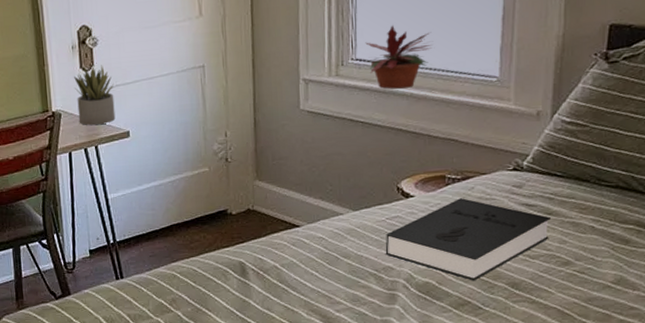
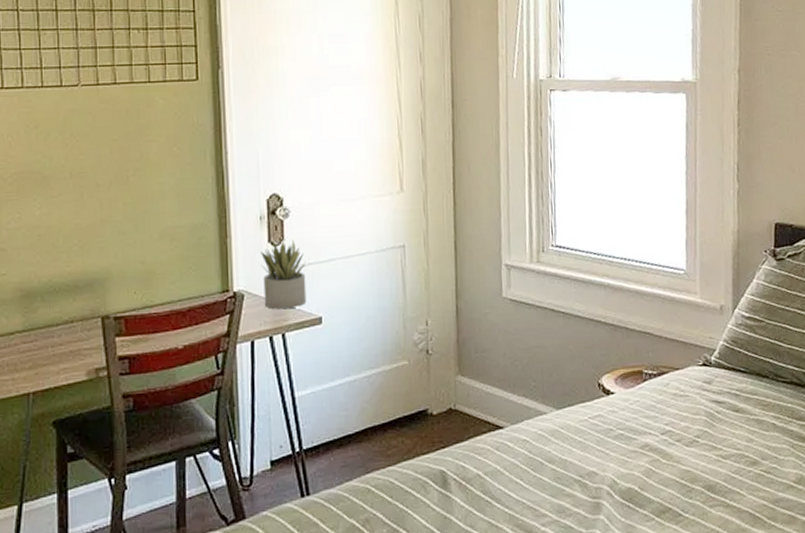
potted plant: present [365,25,432,90] -> none [564,213,626,280]
booklet: present [385,198,551,281] -> none [589,395,738,485]

